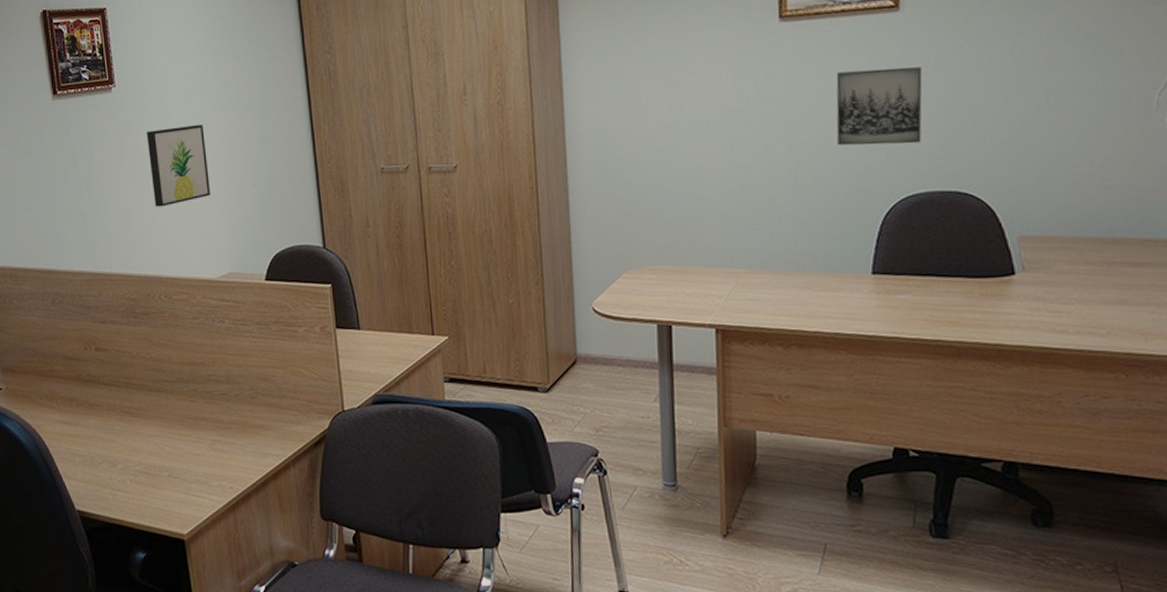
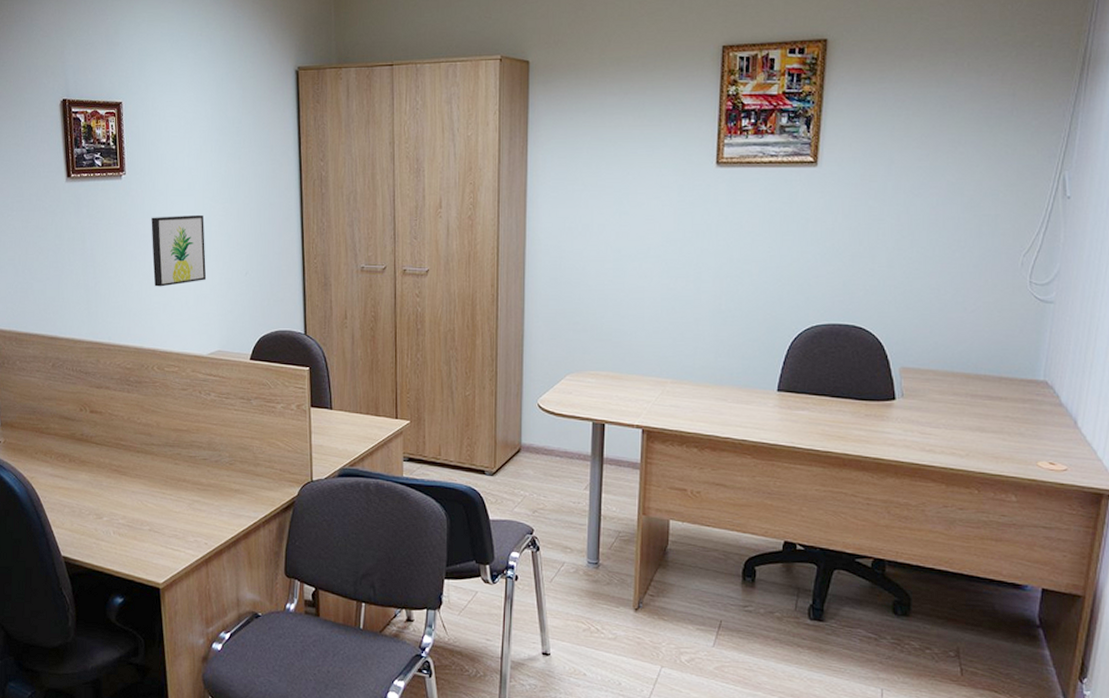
wall art: present [836,67,923,146] -> none [757,215,832,282]

